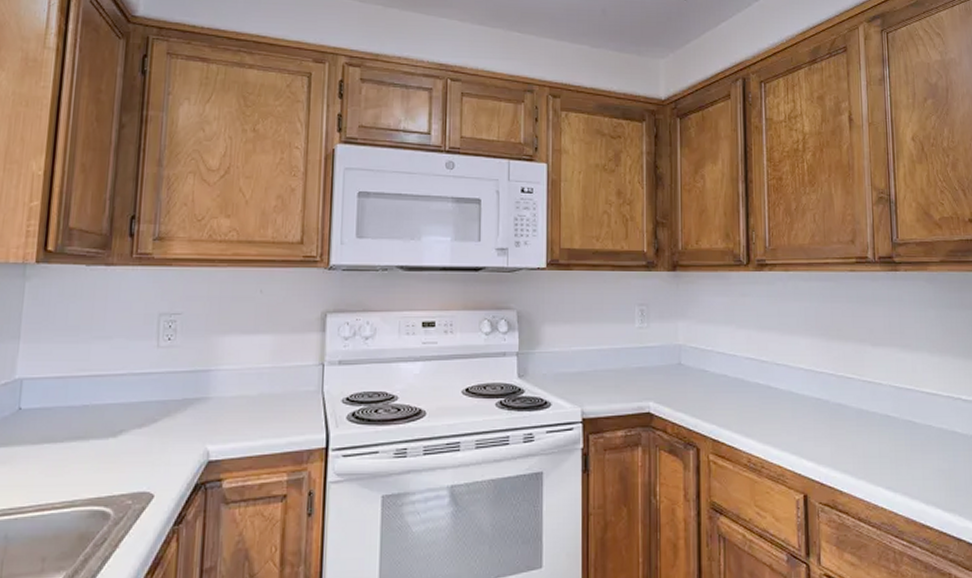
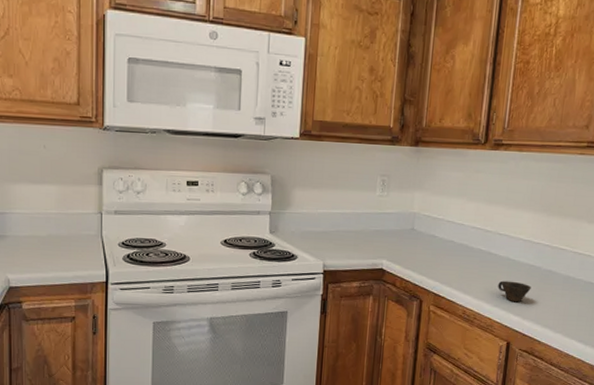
cup: none [784,419,822,445] -> present [498,280,531,303]

